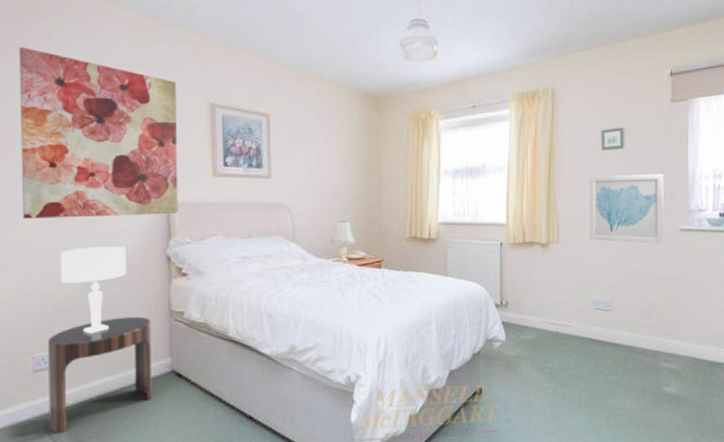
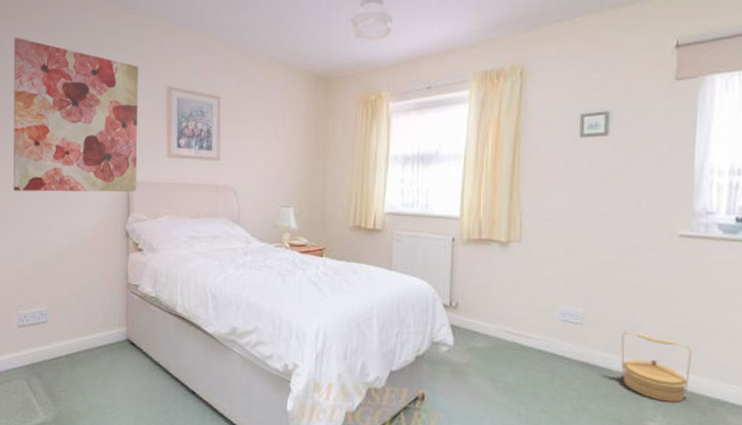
side table: present [47,316,153,433] -> none [28,285,111,384]
table lamp: present [61,246,126,334] -> none [41,219,92,298]
wall art: present [589,174,664,244] -> none [560,166,661,251]
basket: none [641,312,695,369] -> present [621,330,693,403]

